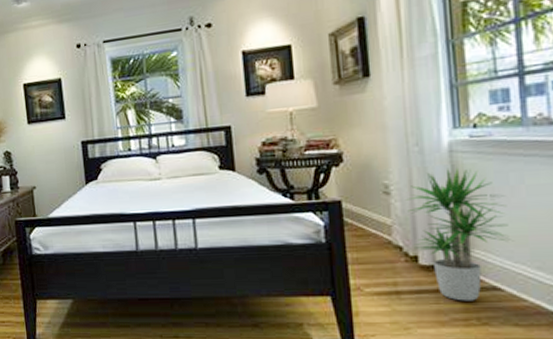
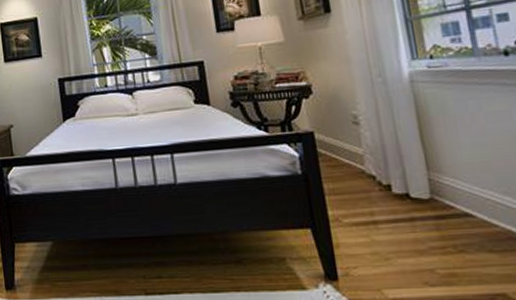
potted plant: present [405,168,513,301] -> none [373,97,479,229]

